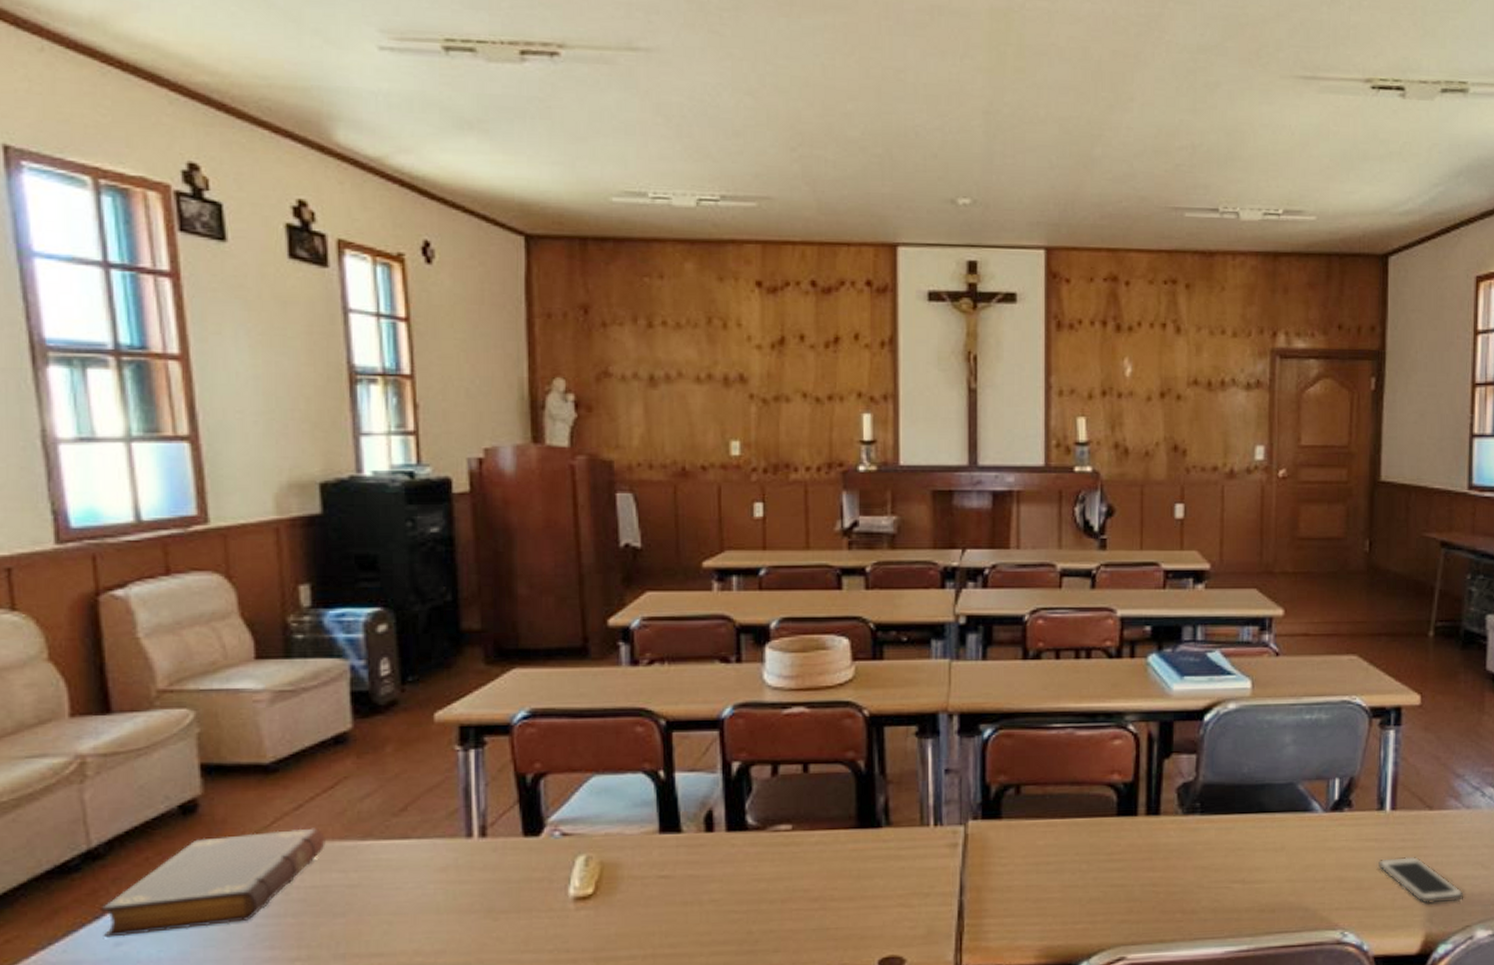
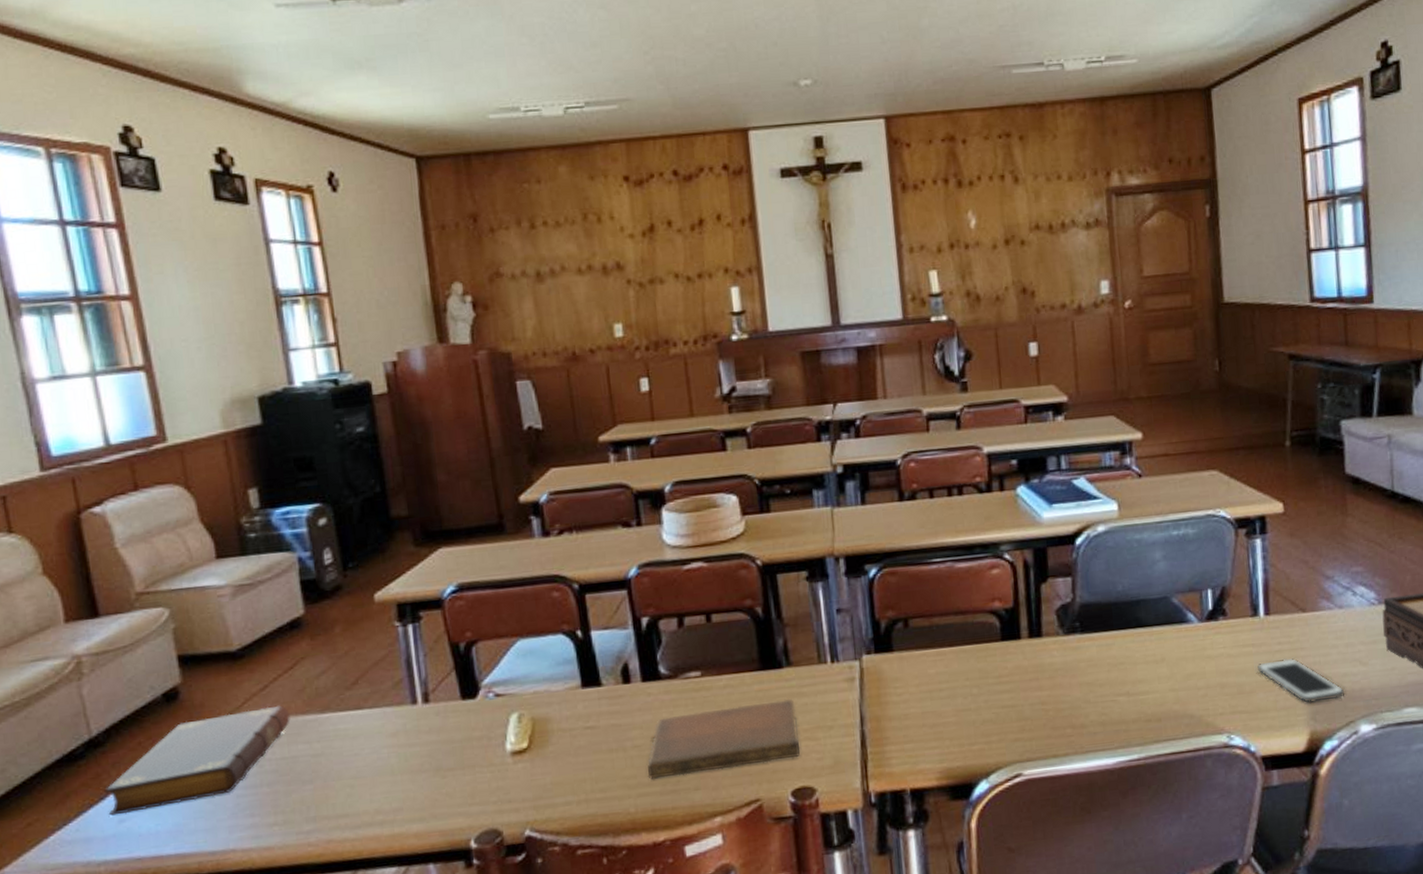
notebook: none [723,860,892,937] -> present [647,698,801,779]

